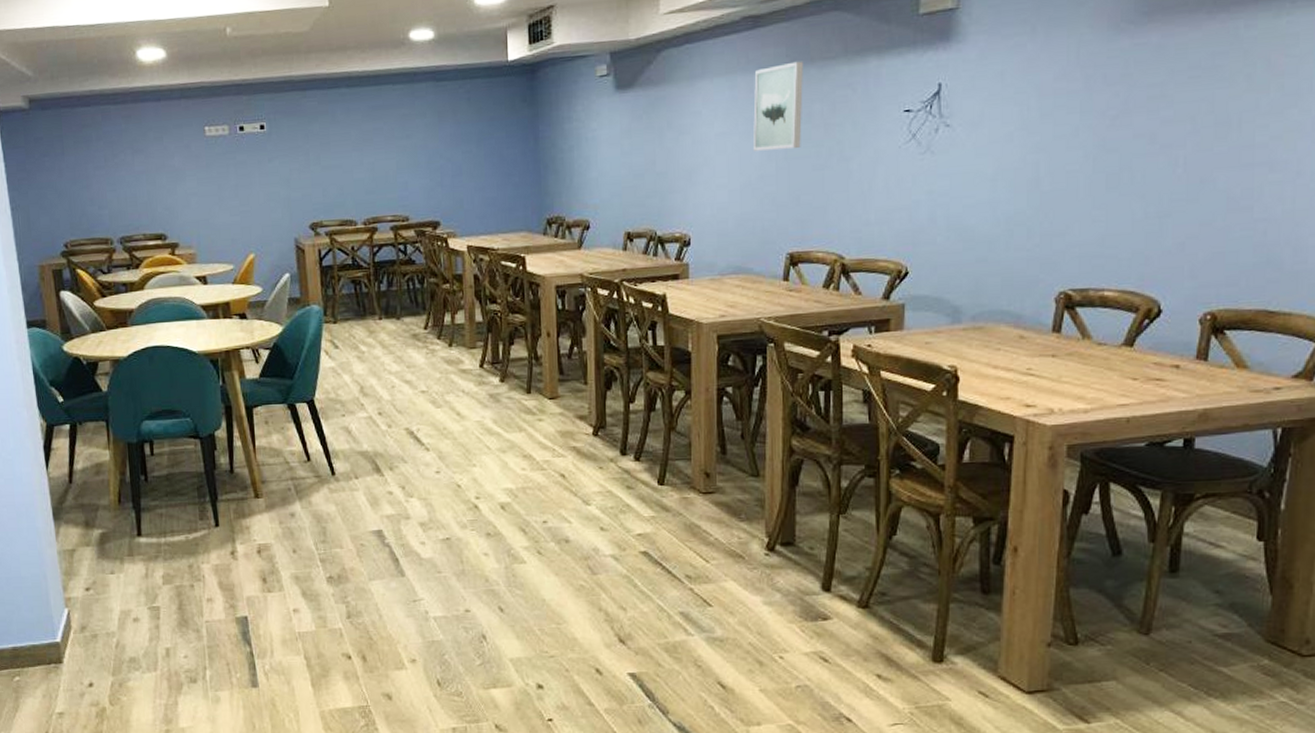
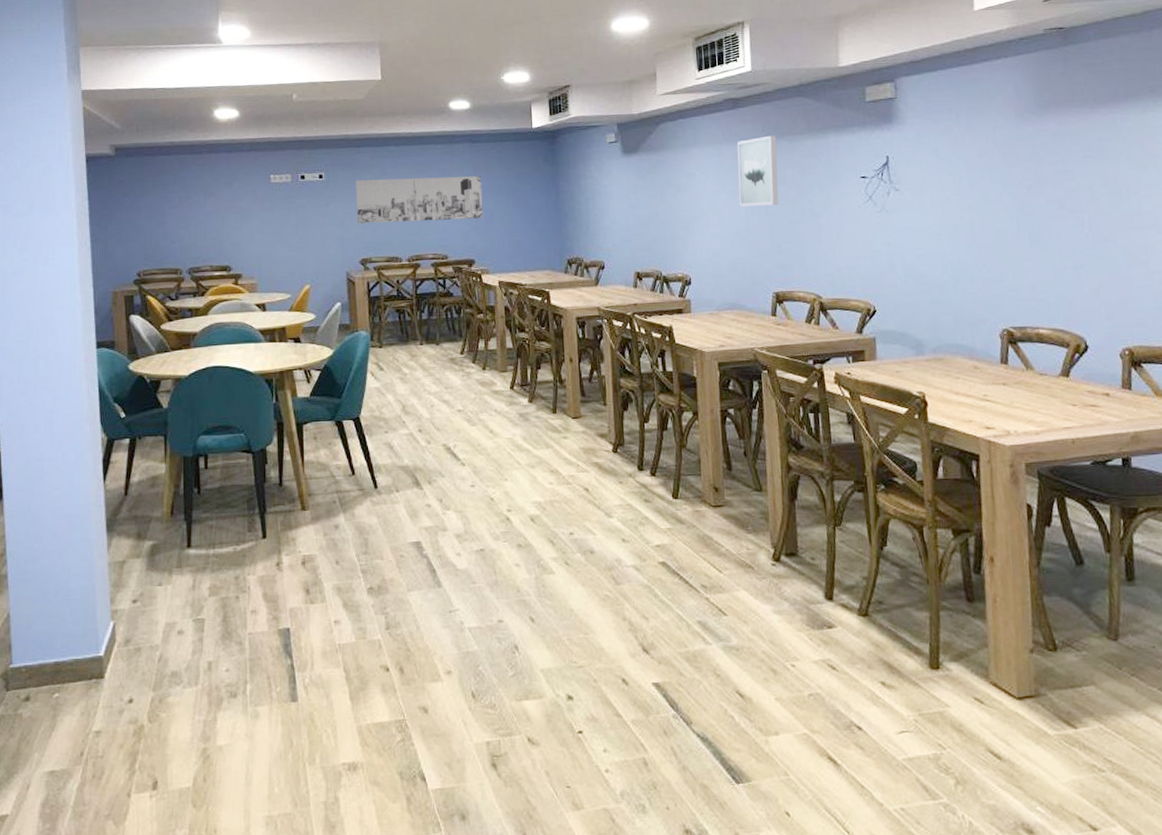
wall art: none [302,121,450,182] -> present [355,176,483,224]

